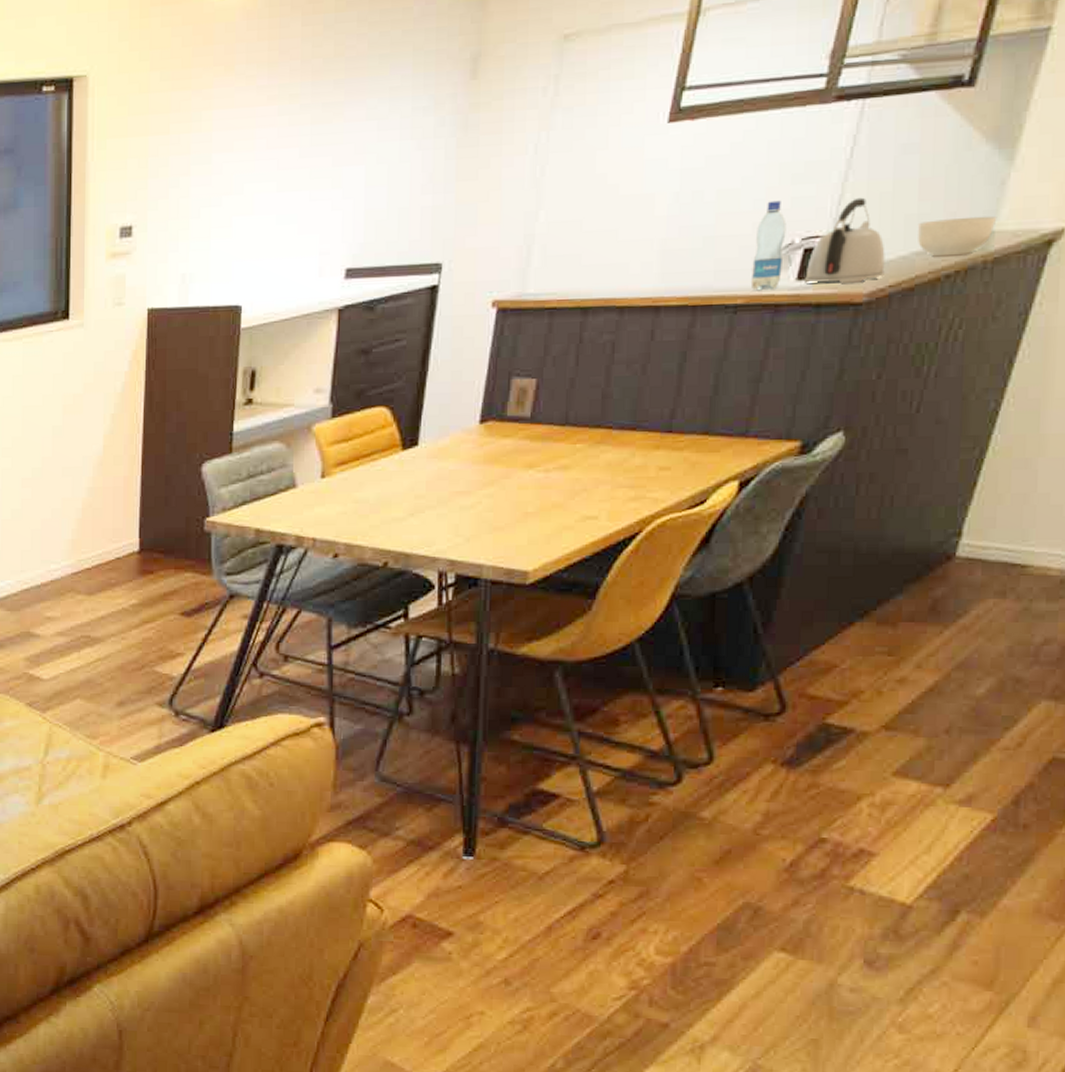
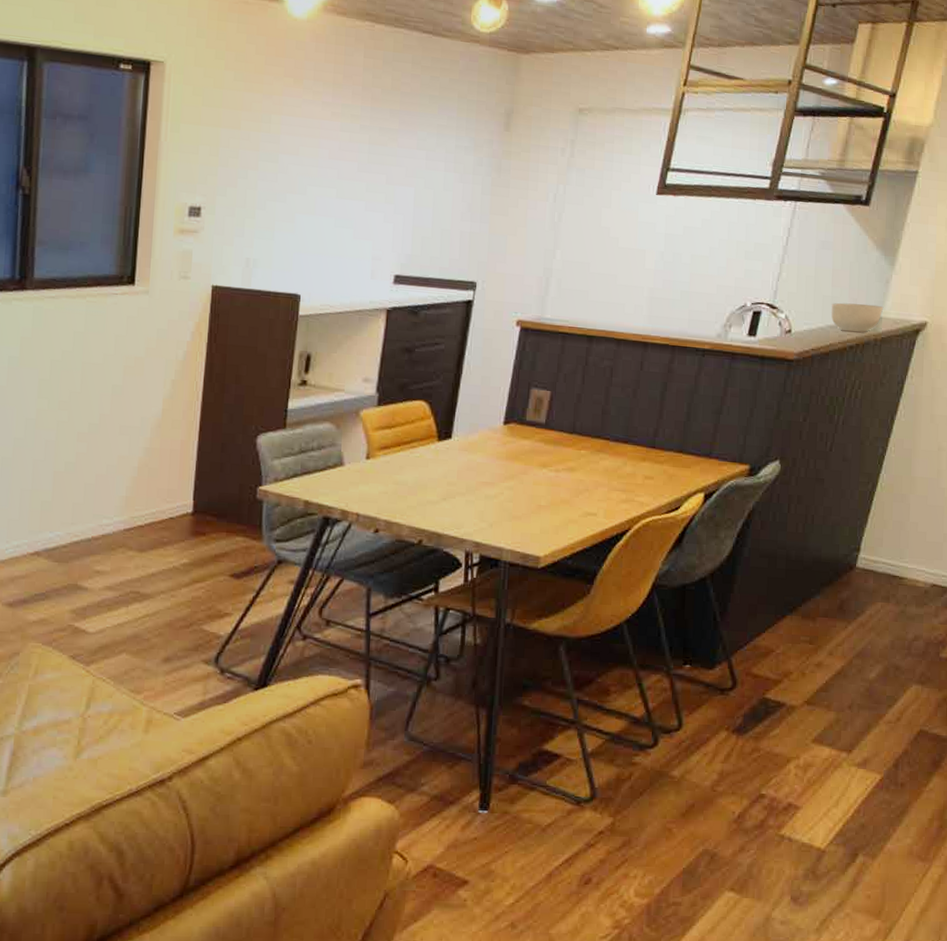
bottle: present [750,200,787,291] -> none [715,270,741,341]
kettle: present [805,197,885,285] -> none [754,277,809,344]

